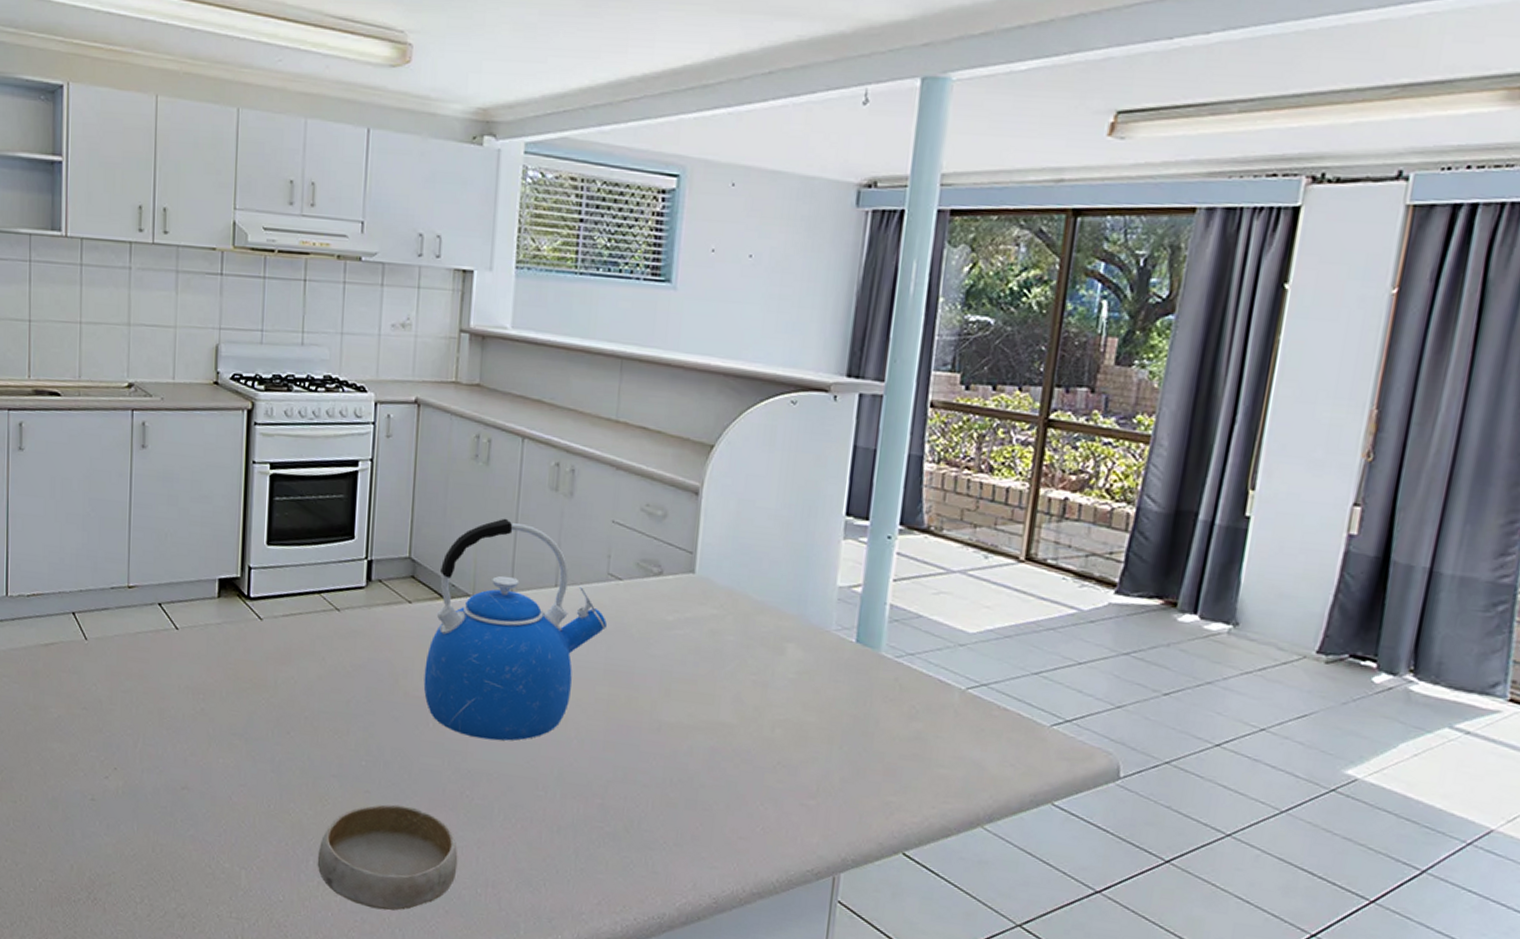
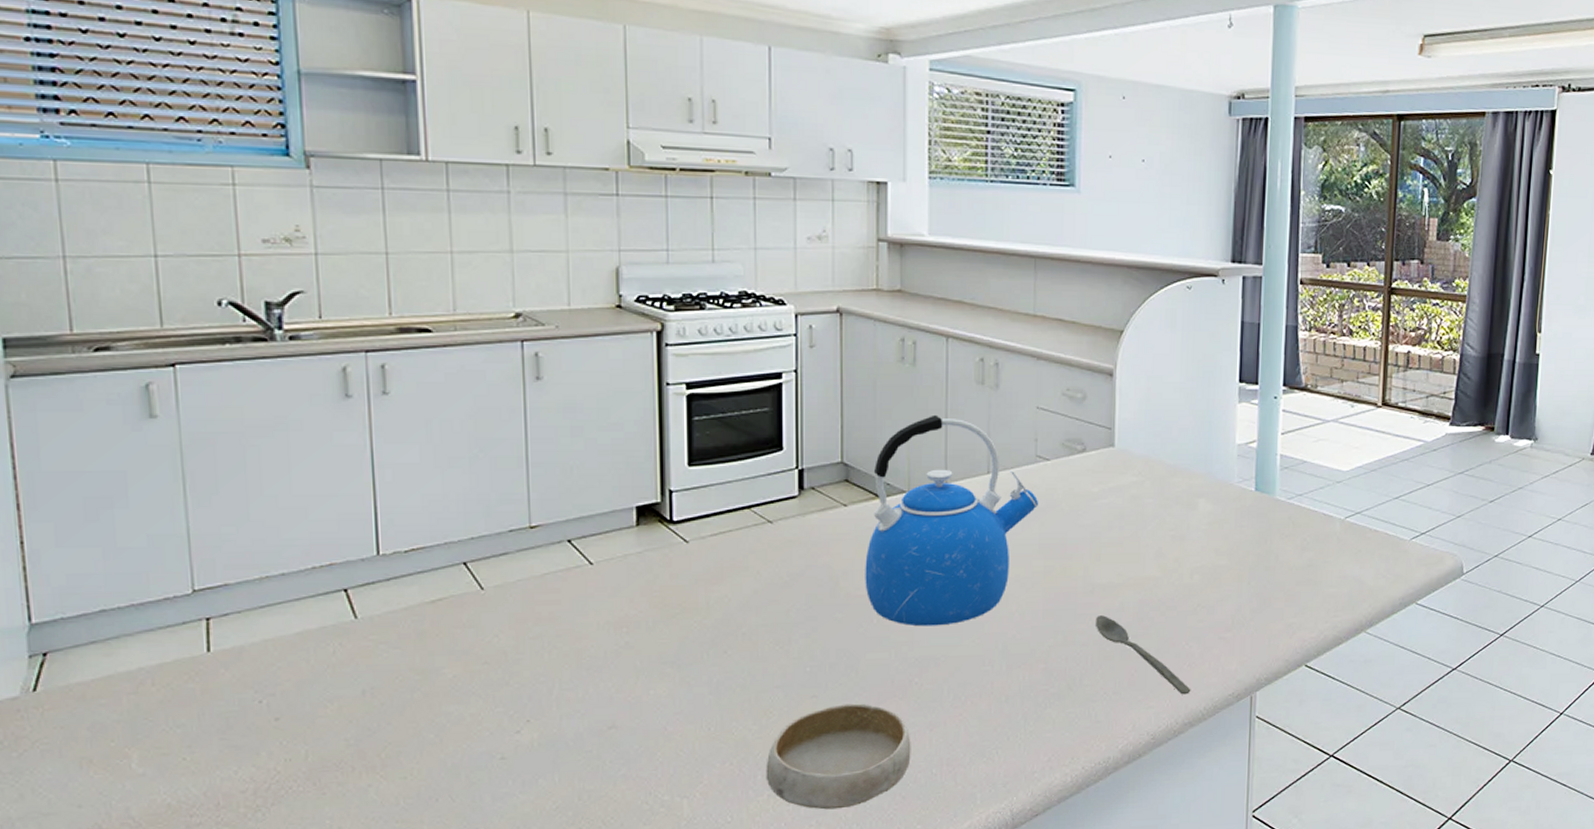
spoon: none [660,757,763,861] -> present [1096,615,1191,695]

